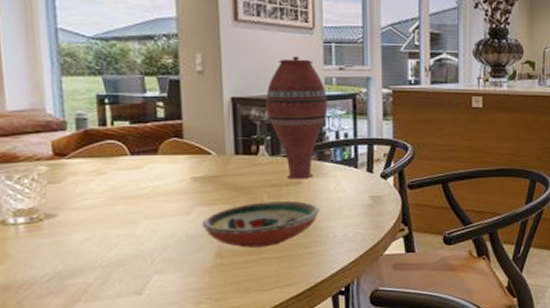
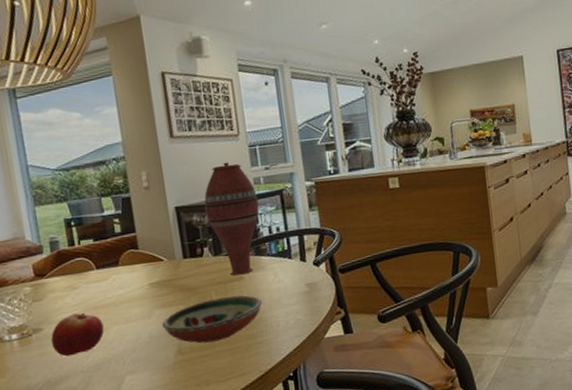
fruit: none [67,201,133,248] -> present [51,312,104,357]

